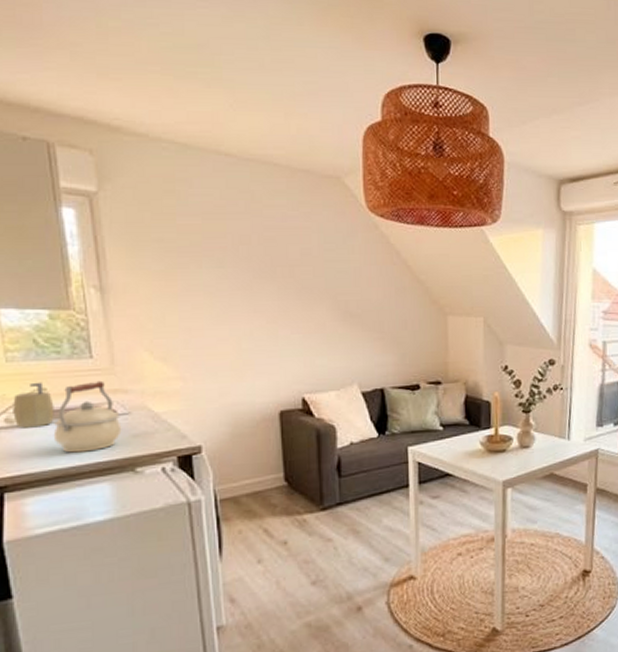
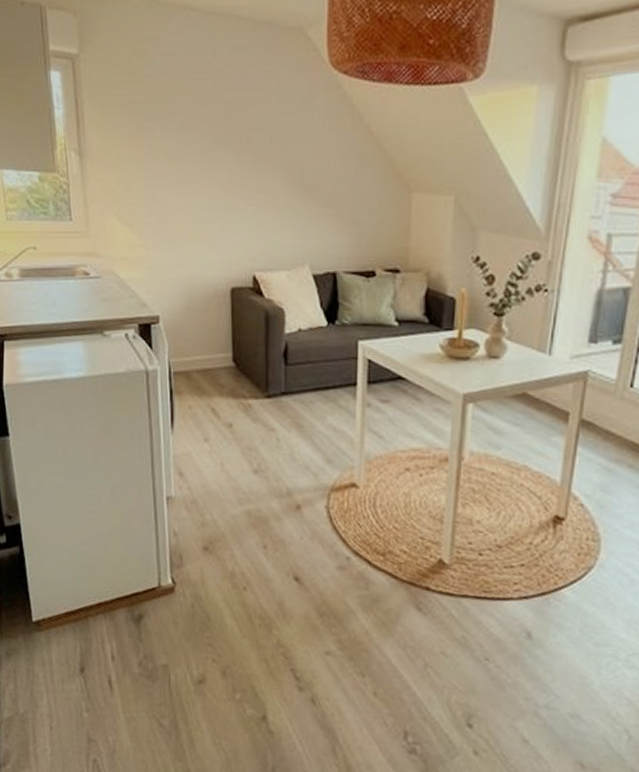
soap dispenser: present [13,382,54,428] -> none [11,240,42,284]
kettle: present [53,380,122,453] -> none [40,243,94,311]

